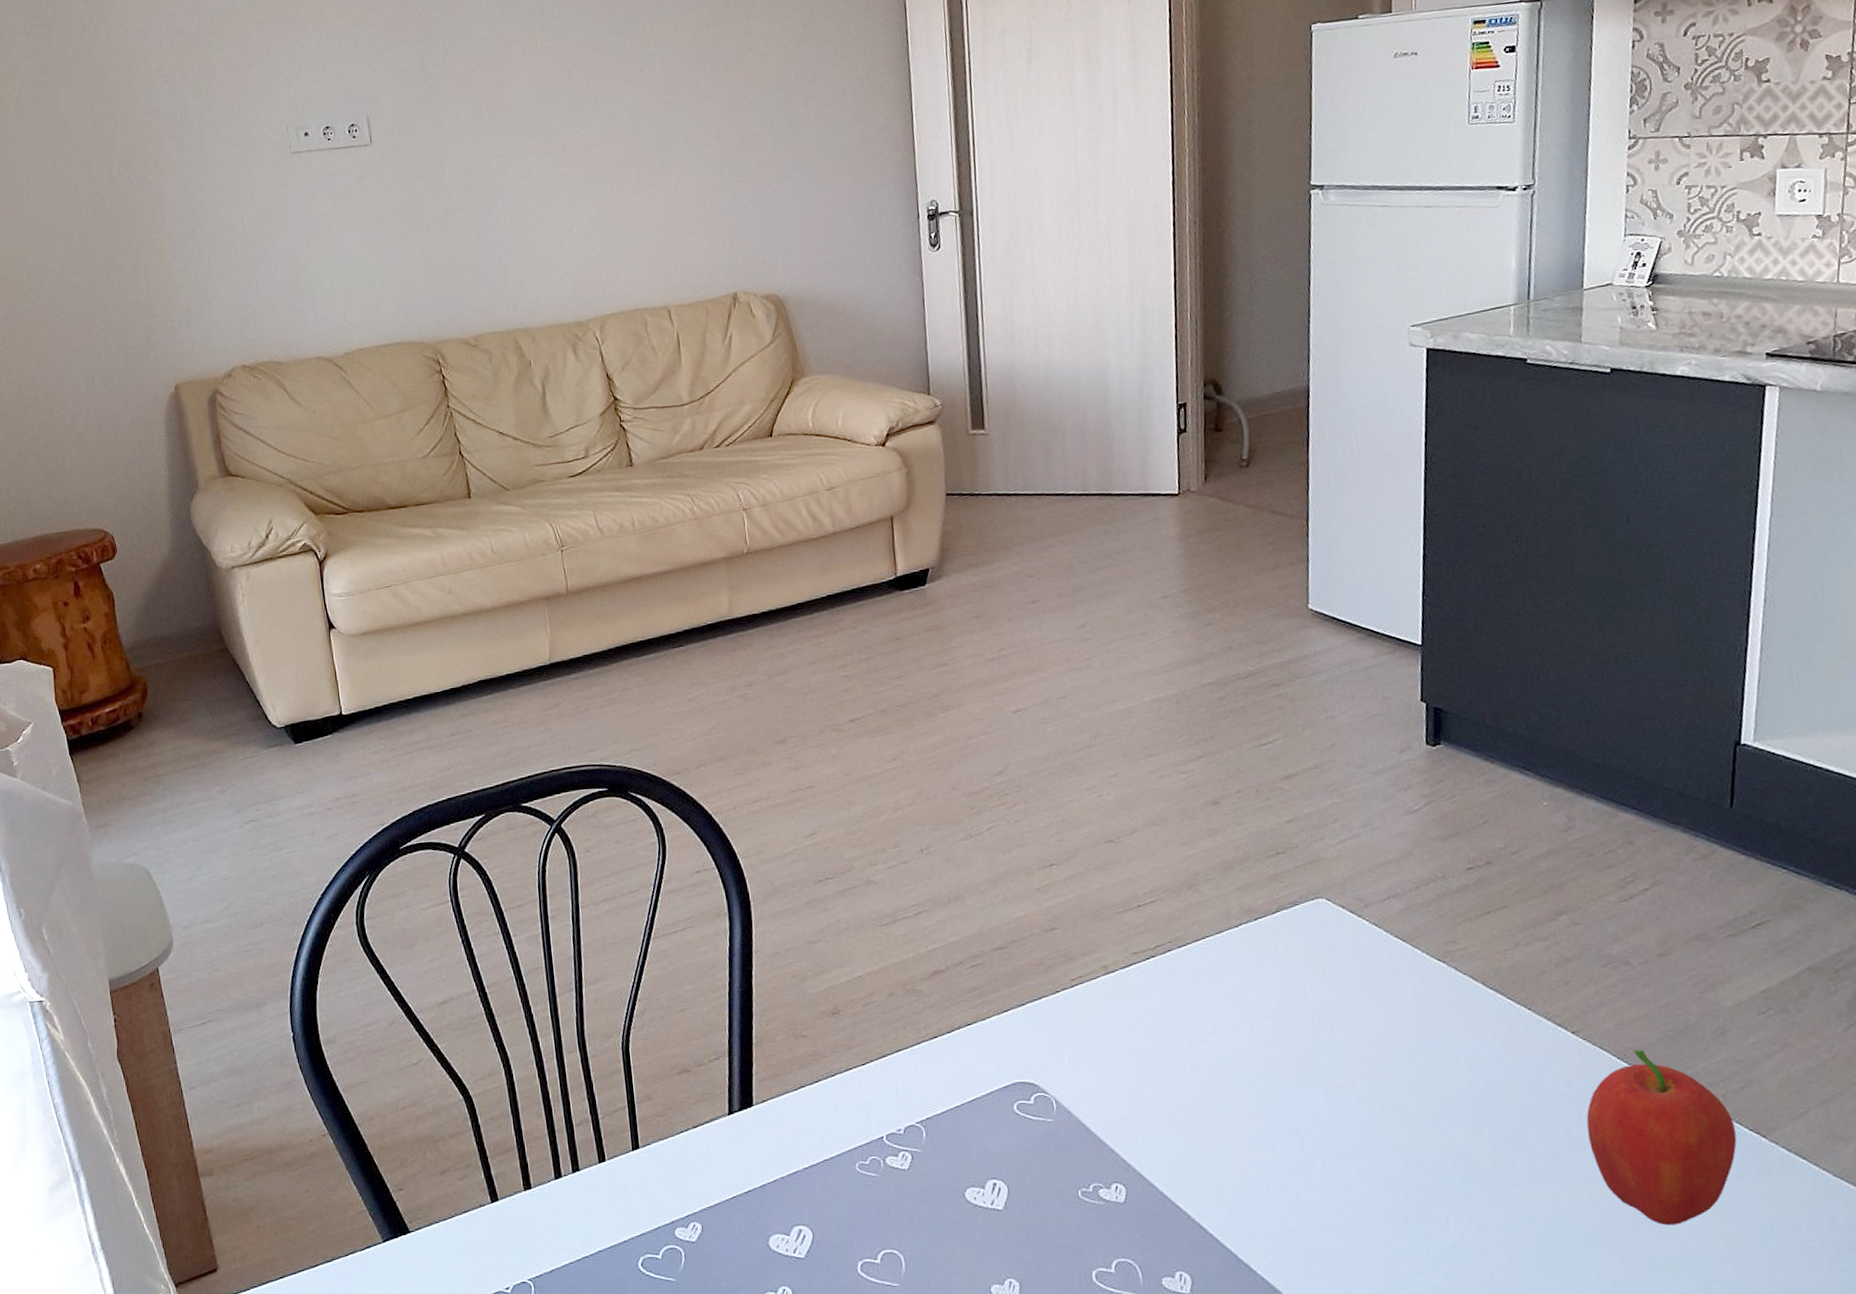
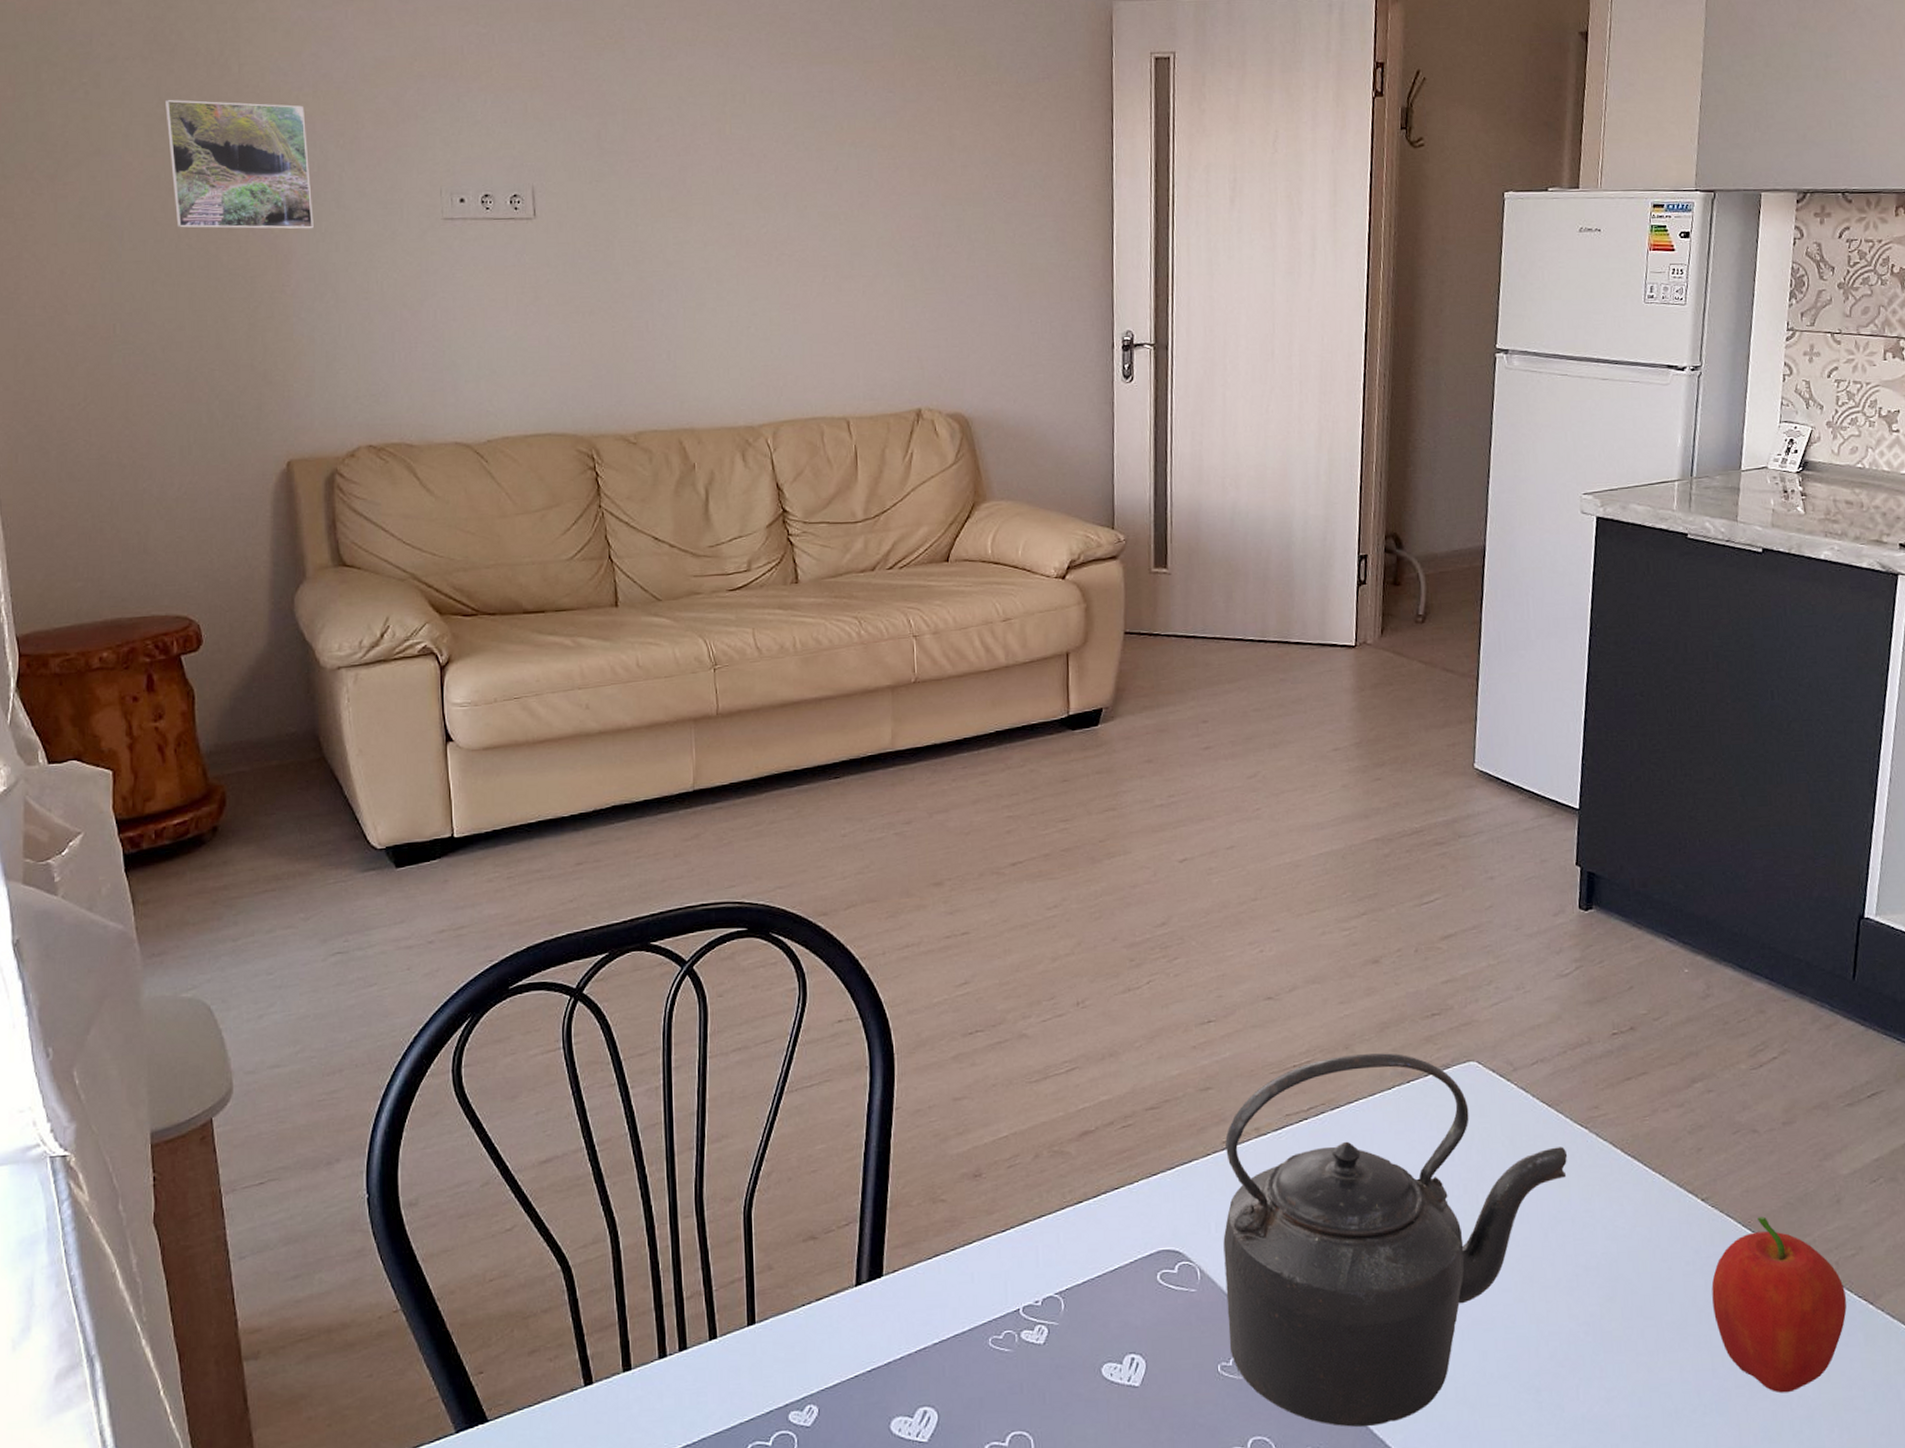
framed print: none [48,61,181,183] -> present [166,99,314,229]
kettle: none [1073,891,1426,1252] -> present [1223,1053,1568,1428]

